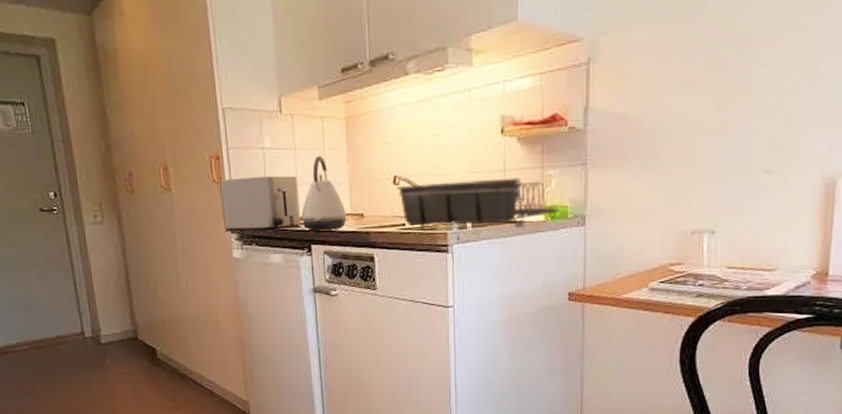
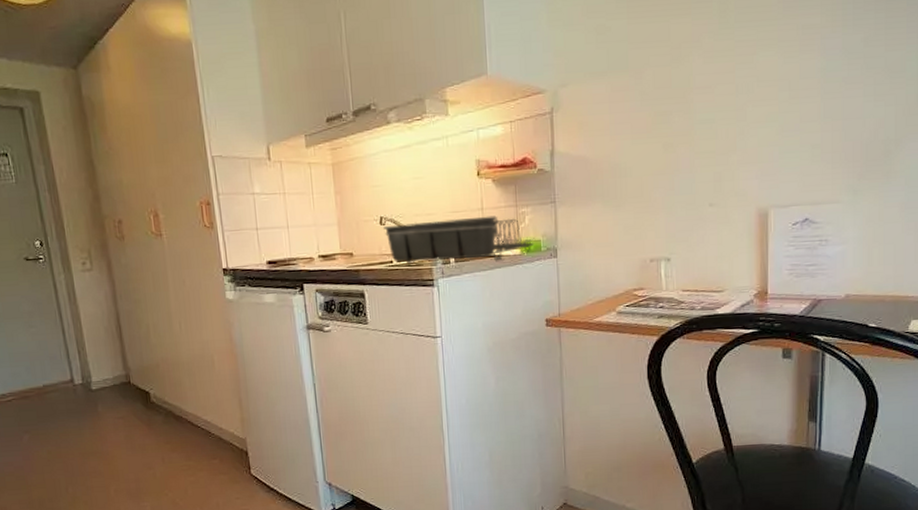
toaster: present [218,175,301,232] -> none [210,219,292,274]
kettle: present [301,156,347,231] -> none [292,200,337,271]

